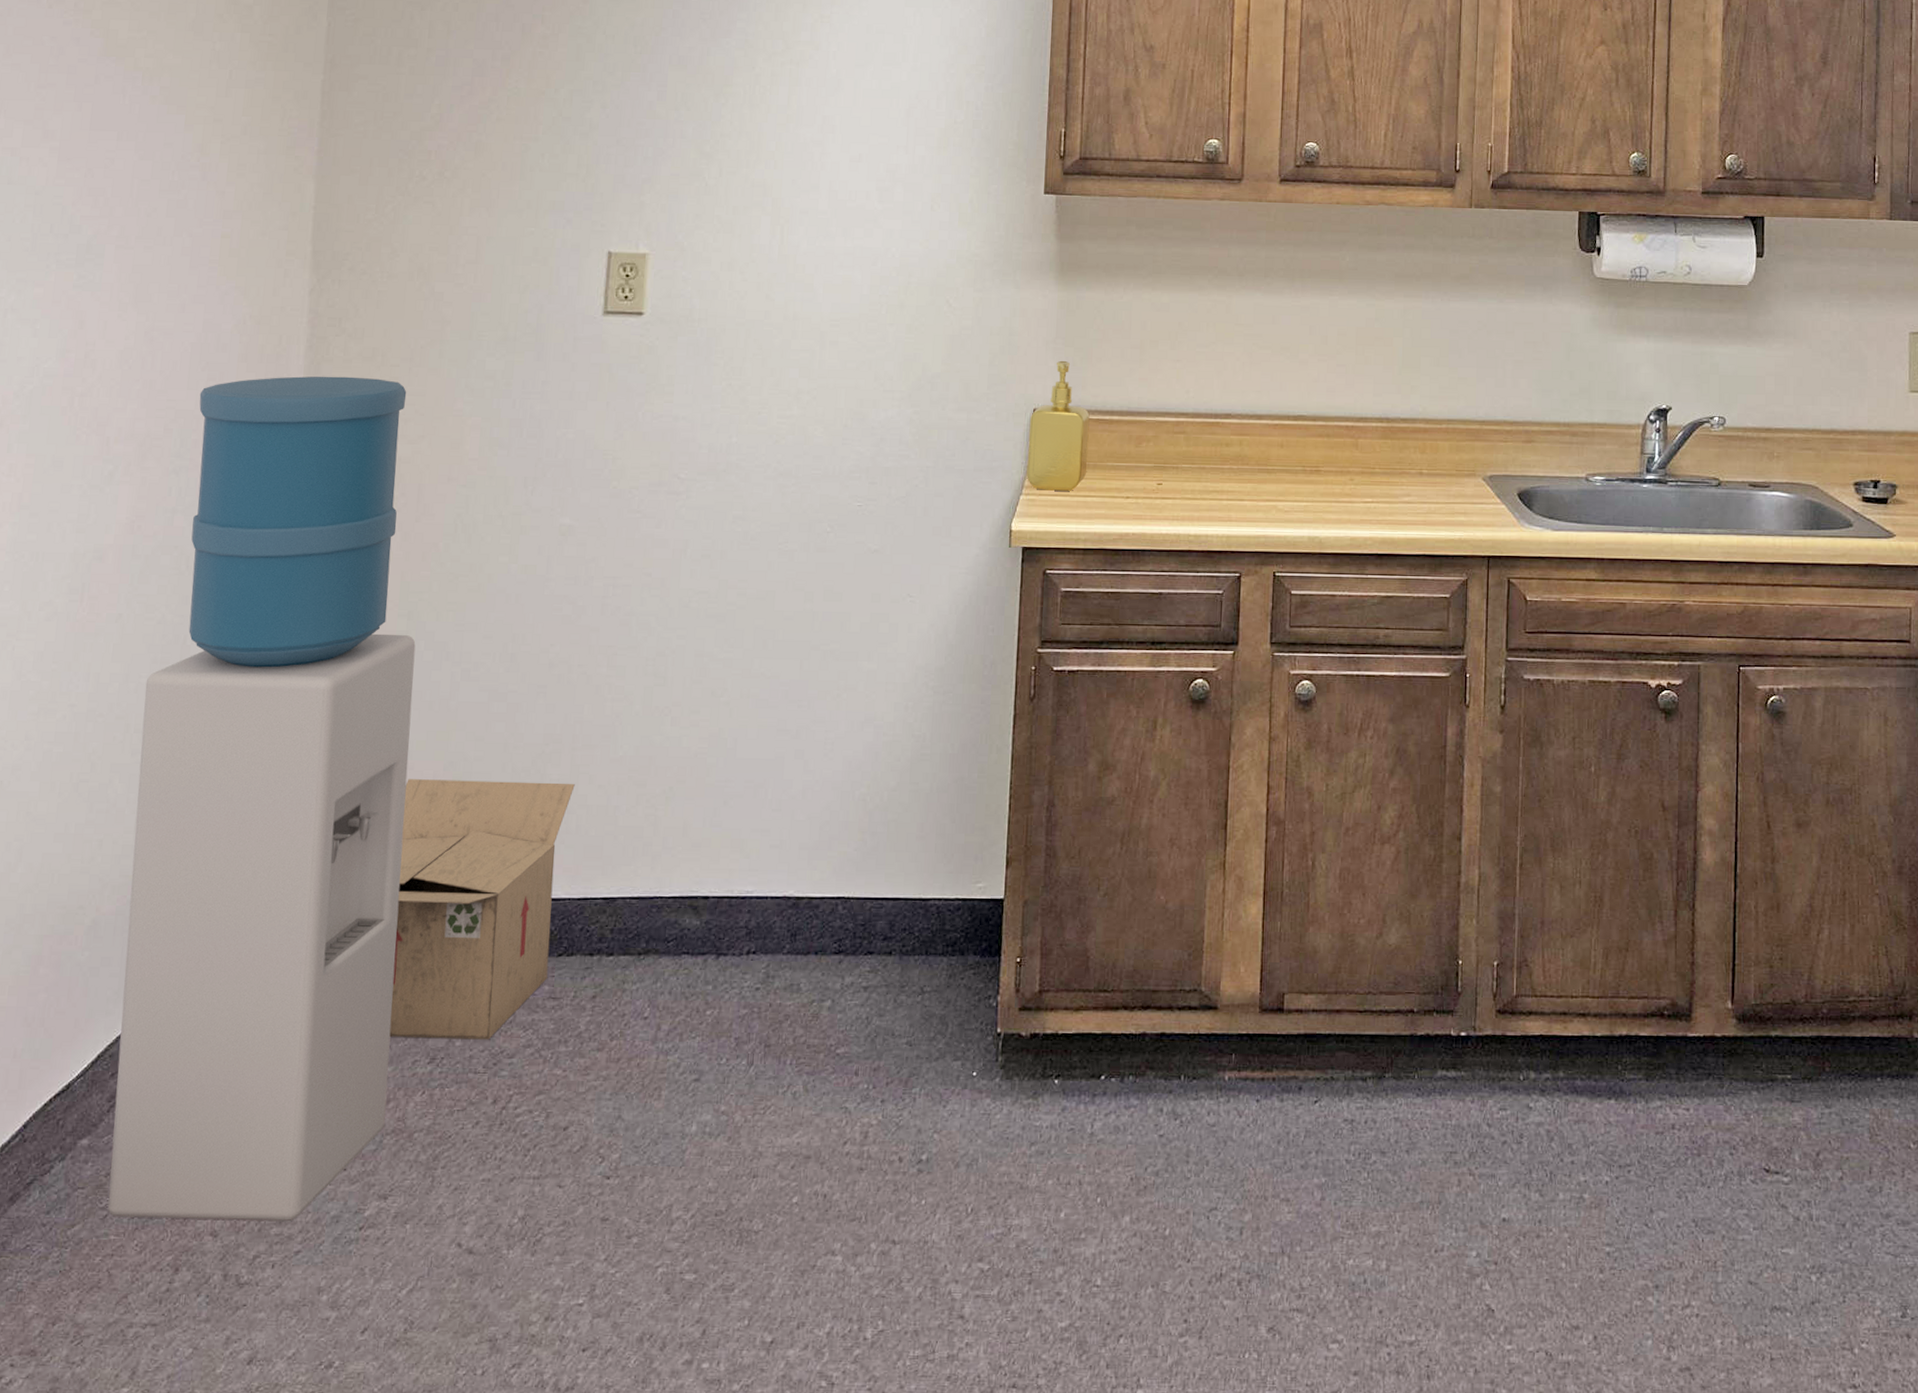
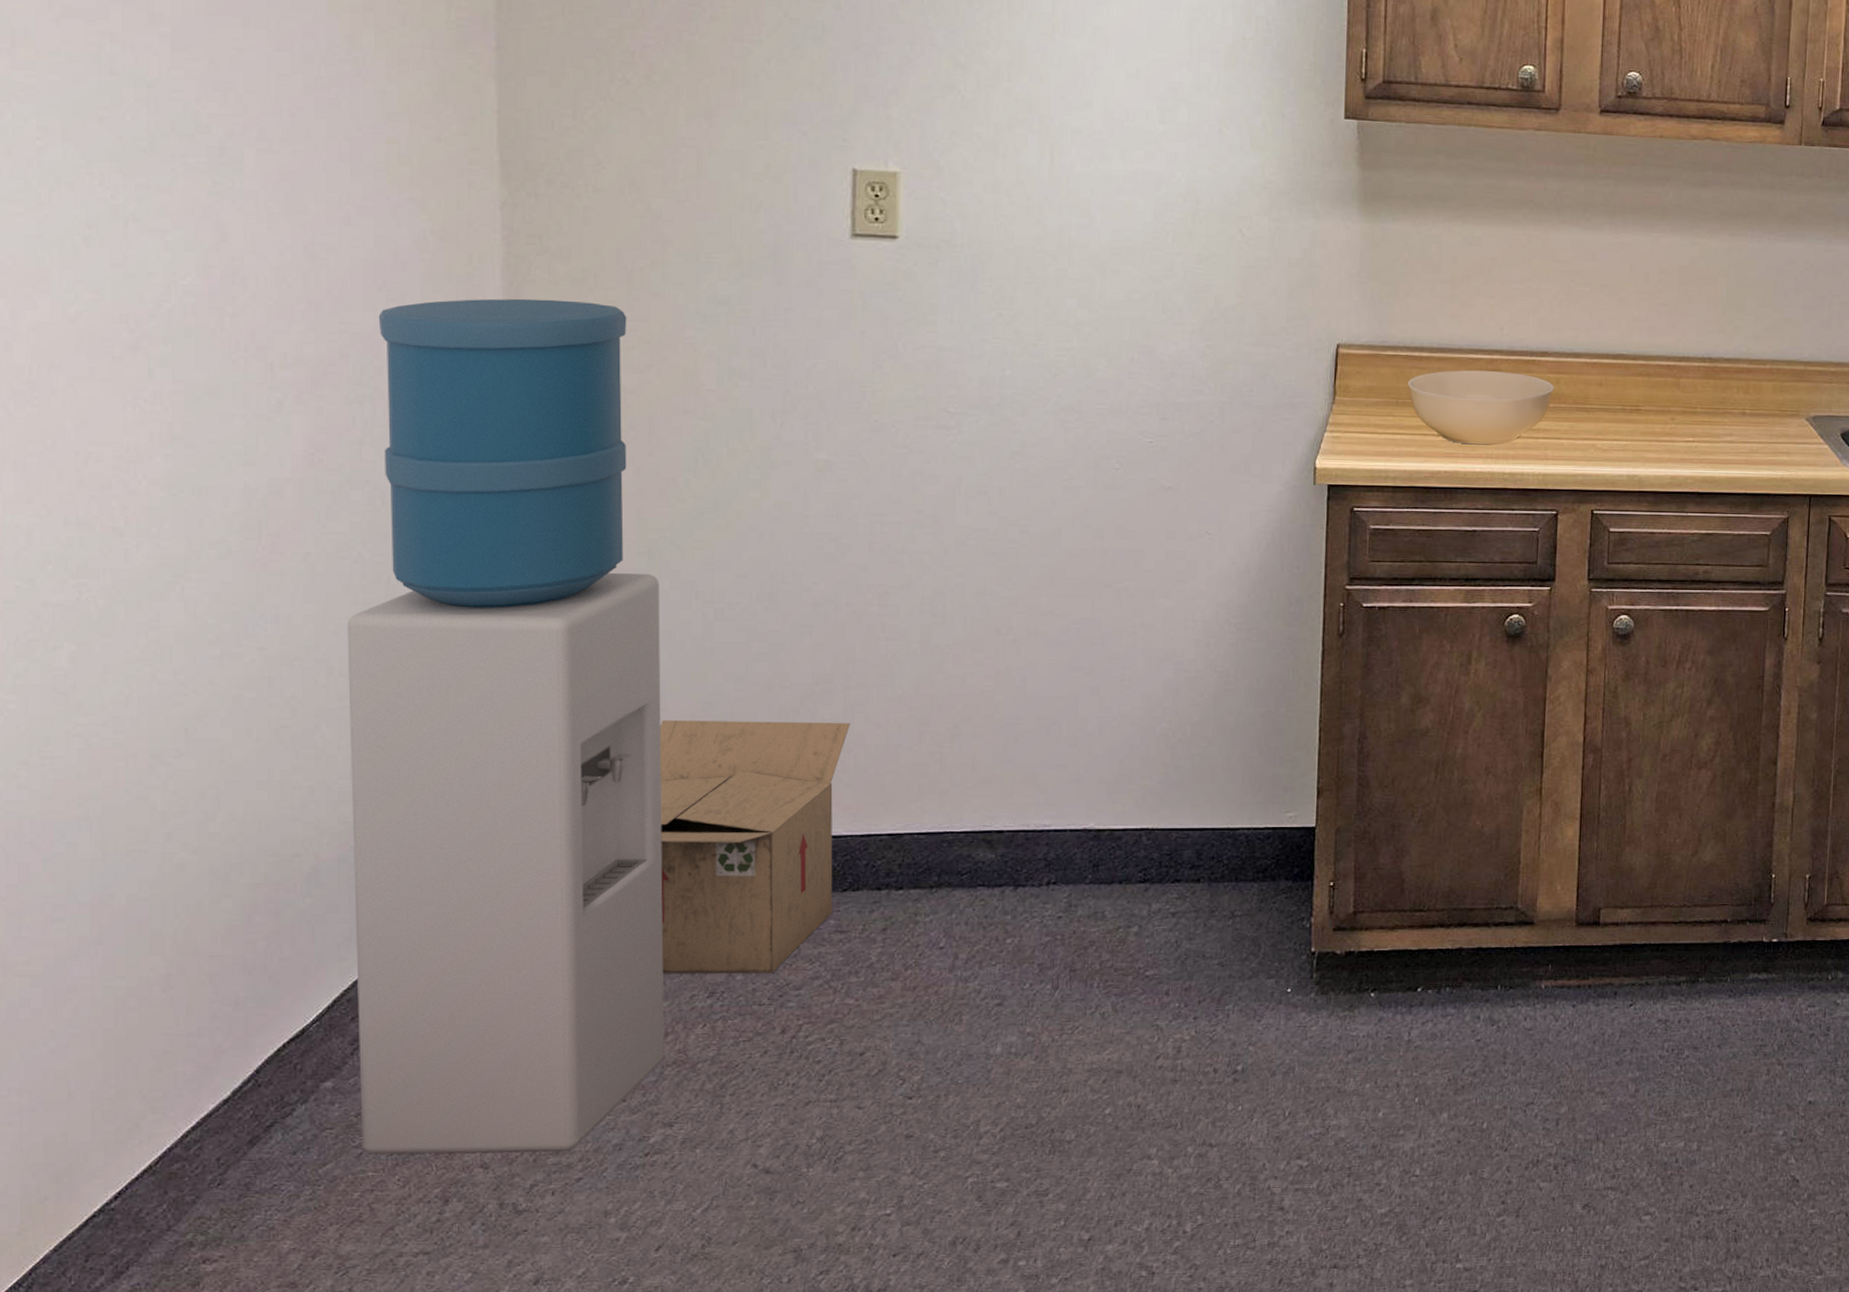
soap dispenser: present [1027,360,1090,491] -> none [1331,294,1398,428]
bowl: none [1098,432,1237,507] -> present [1407,370,1554,445]

